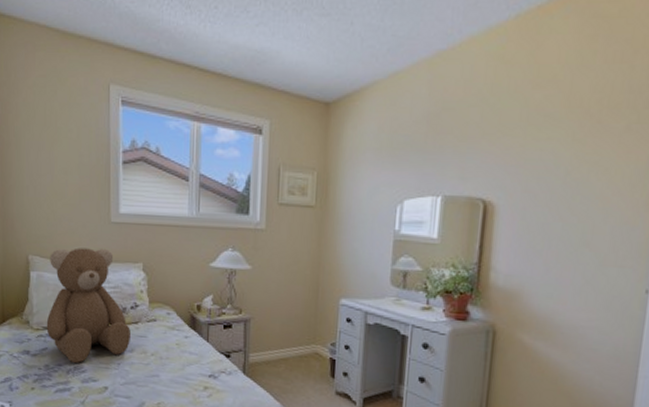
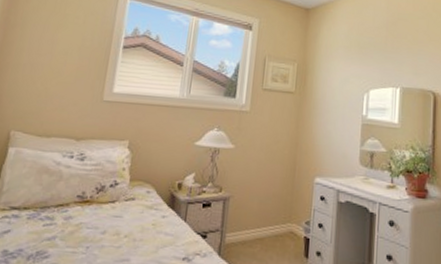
teddy bear: present [46,248,130,363] -> none [13,124,106,247]

